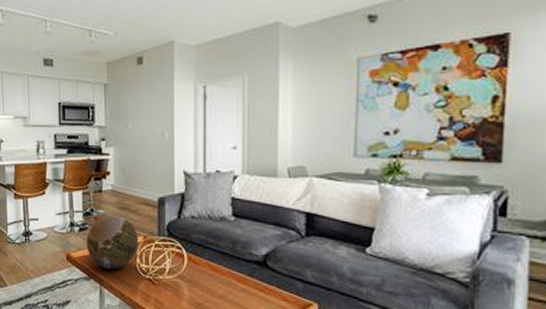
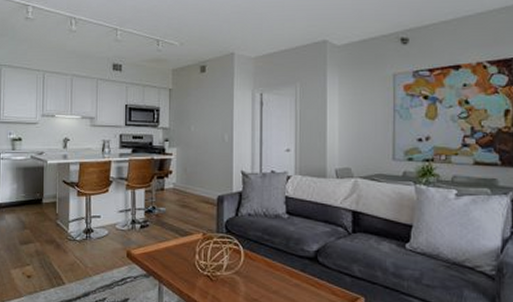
decorative orb: present [86,215,139,269] -> none [147,212,198,266]

